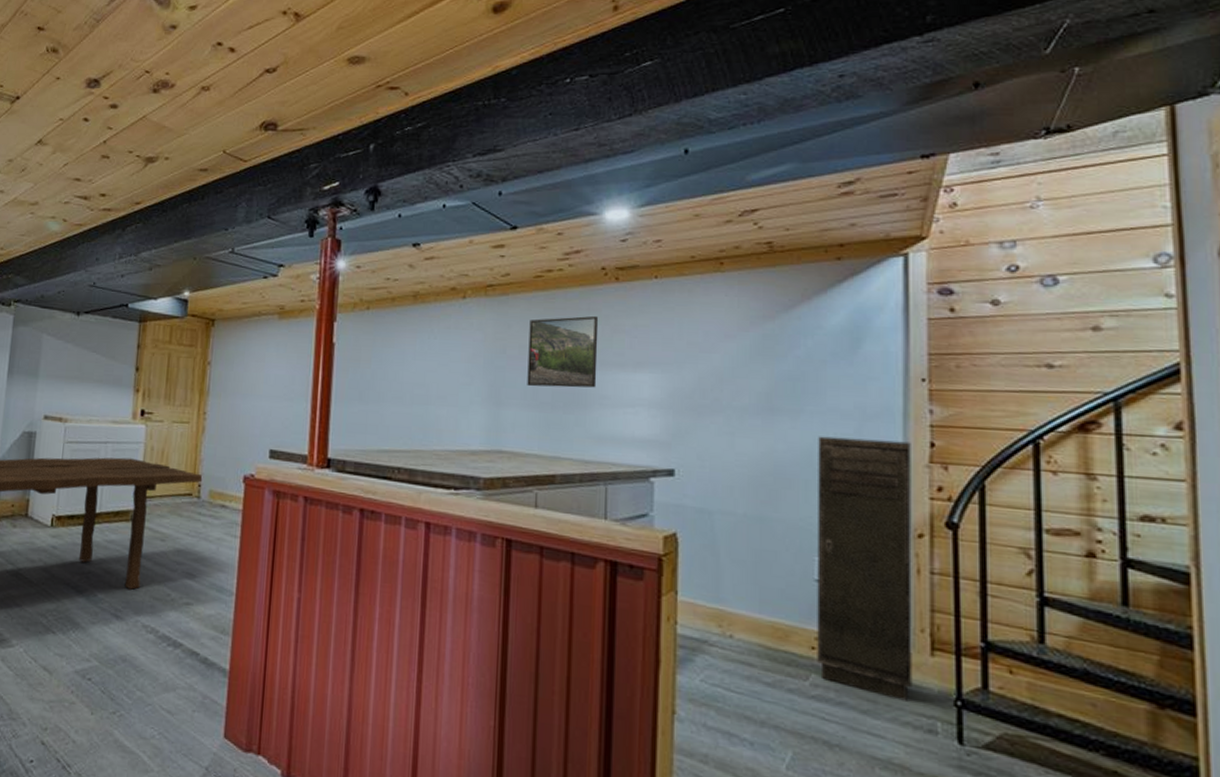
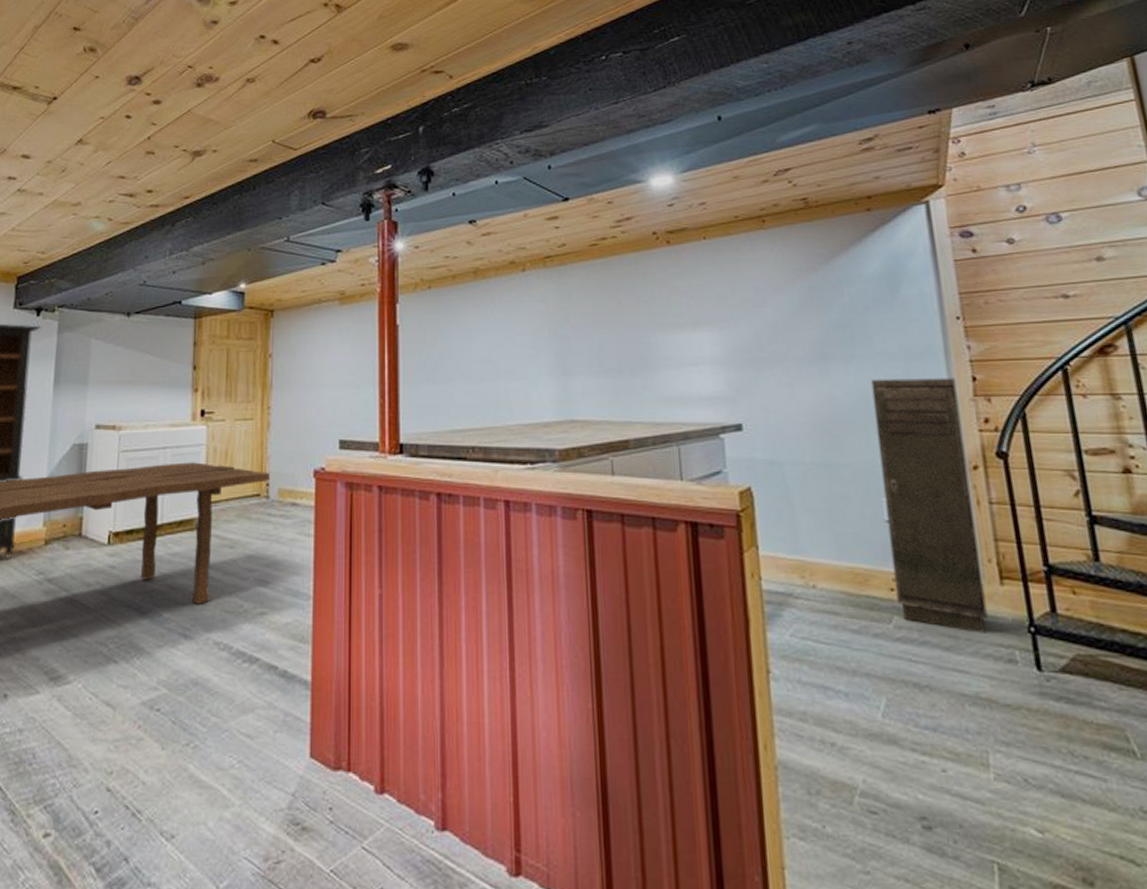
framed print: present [527,315,599,388] -> none [589,279,660,354]

